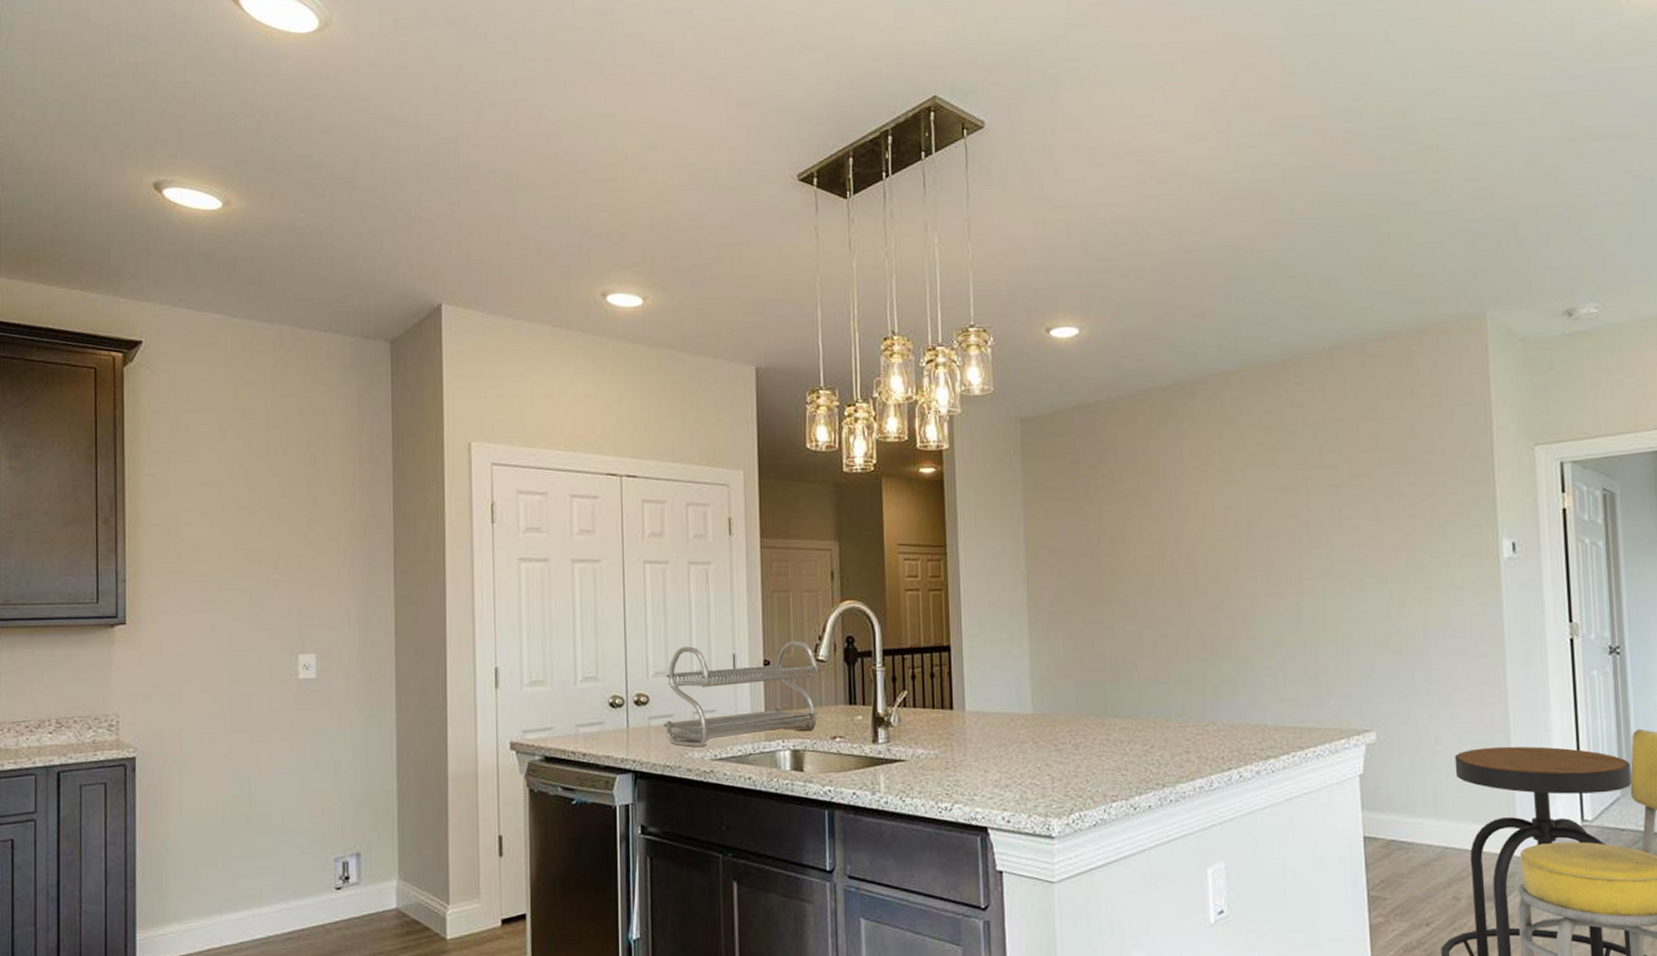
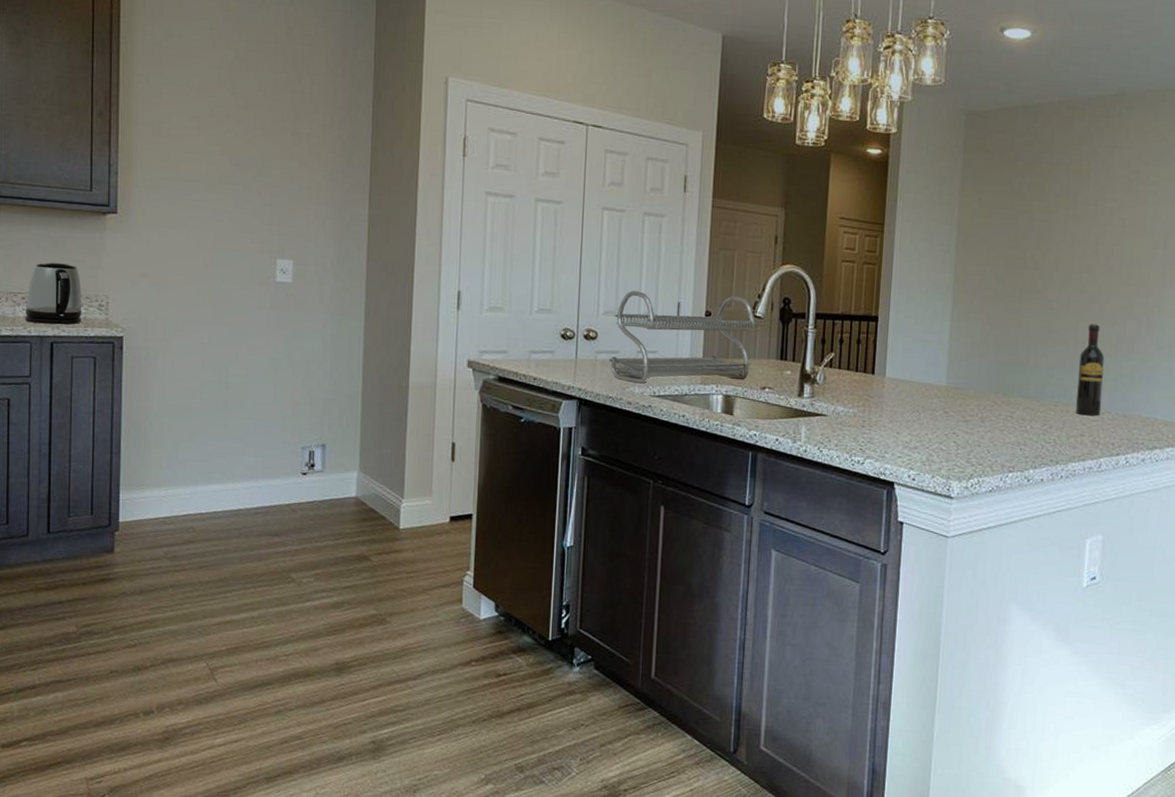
kettle: none [29,683,91,754] -> present [25,262,82,325]
wine bottle: none [1173,628,1205,730] -> present [1076,324,1105,416]

